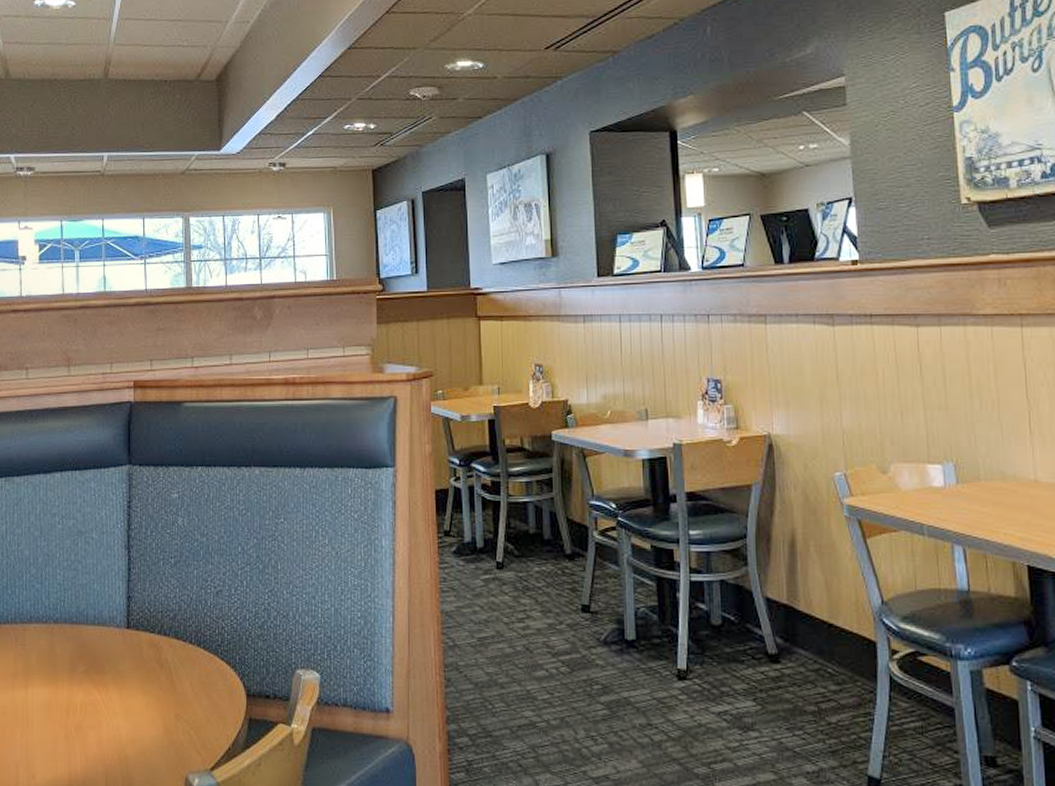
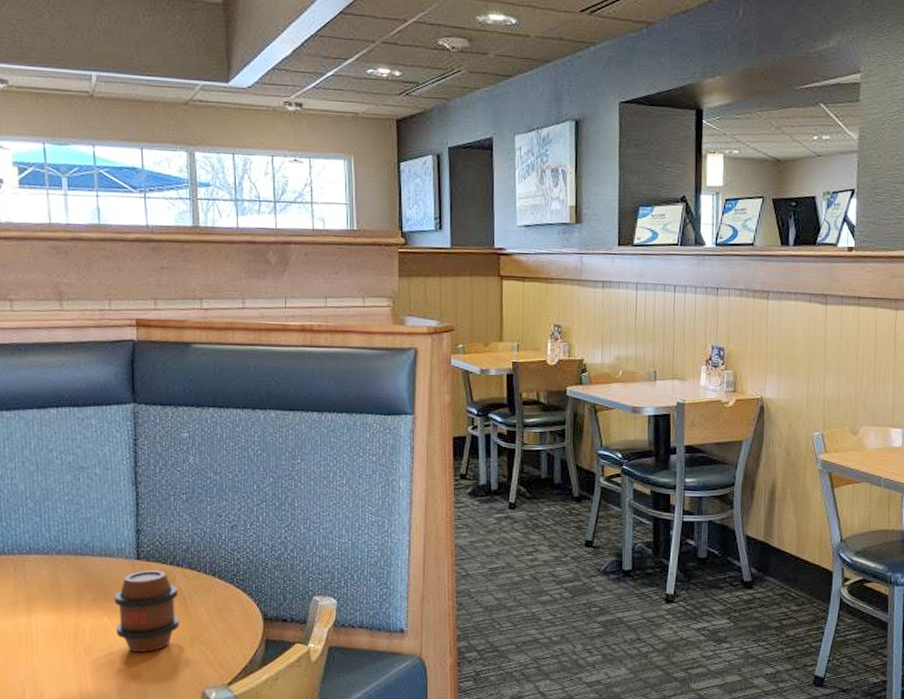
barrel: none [104,640,165,731] -> present [114,570,180,652]

